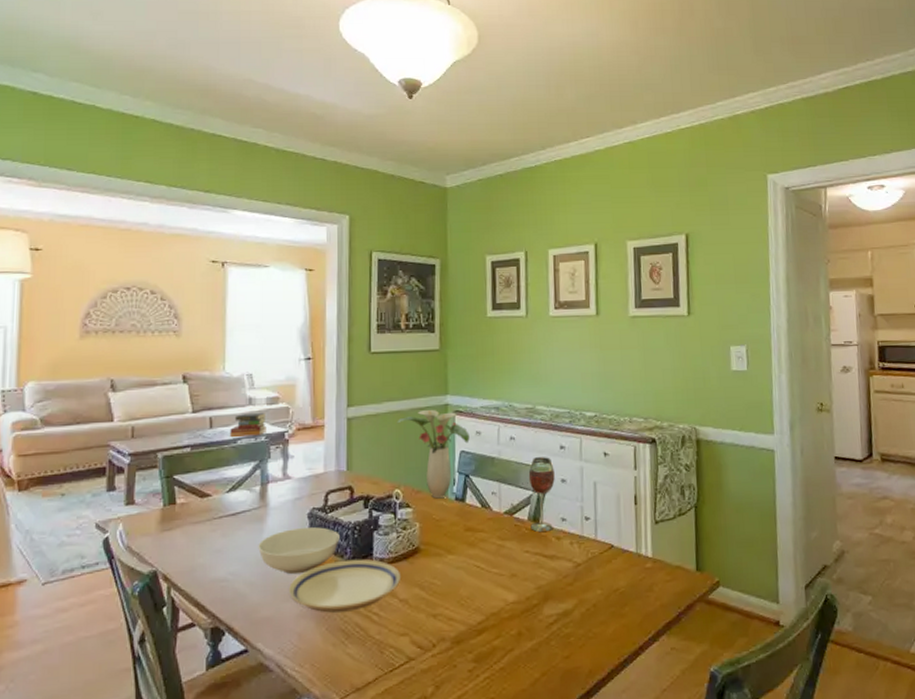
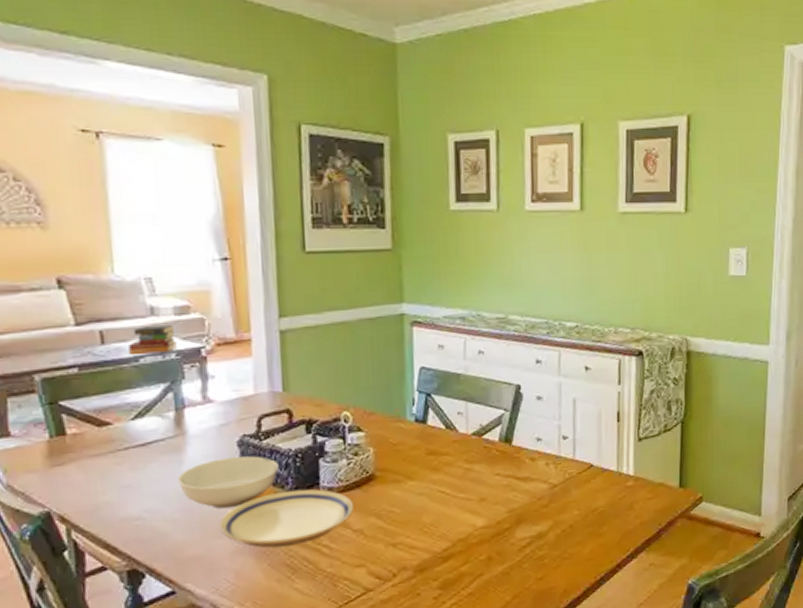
flower arrangement: present [397,409,470,499] -> none [342,319,431,421]
wineglass: present [528,457,555,533] -> none [499,372,530,454]

